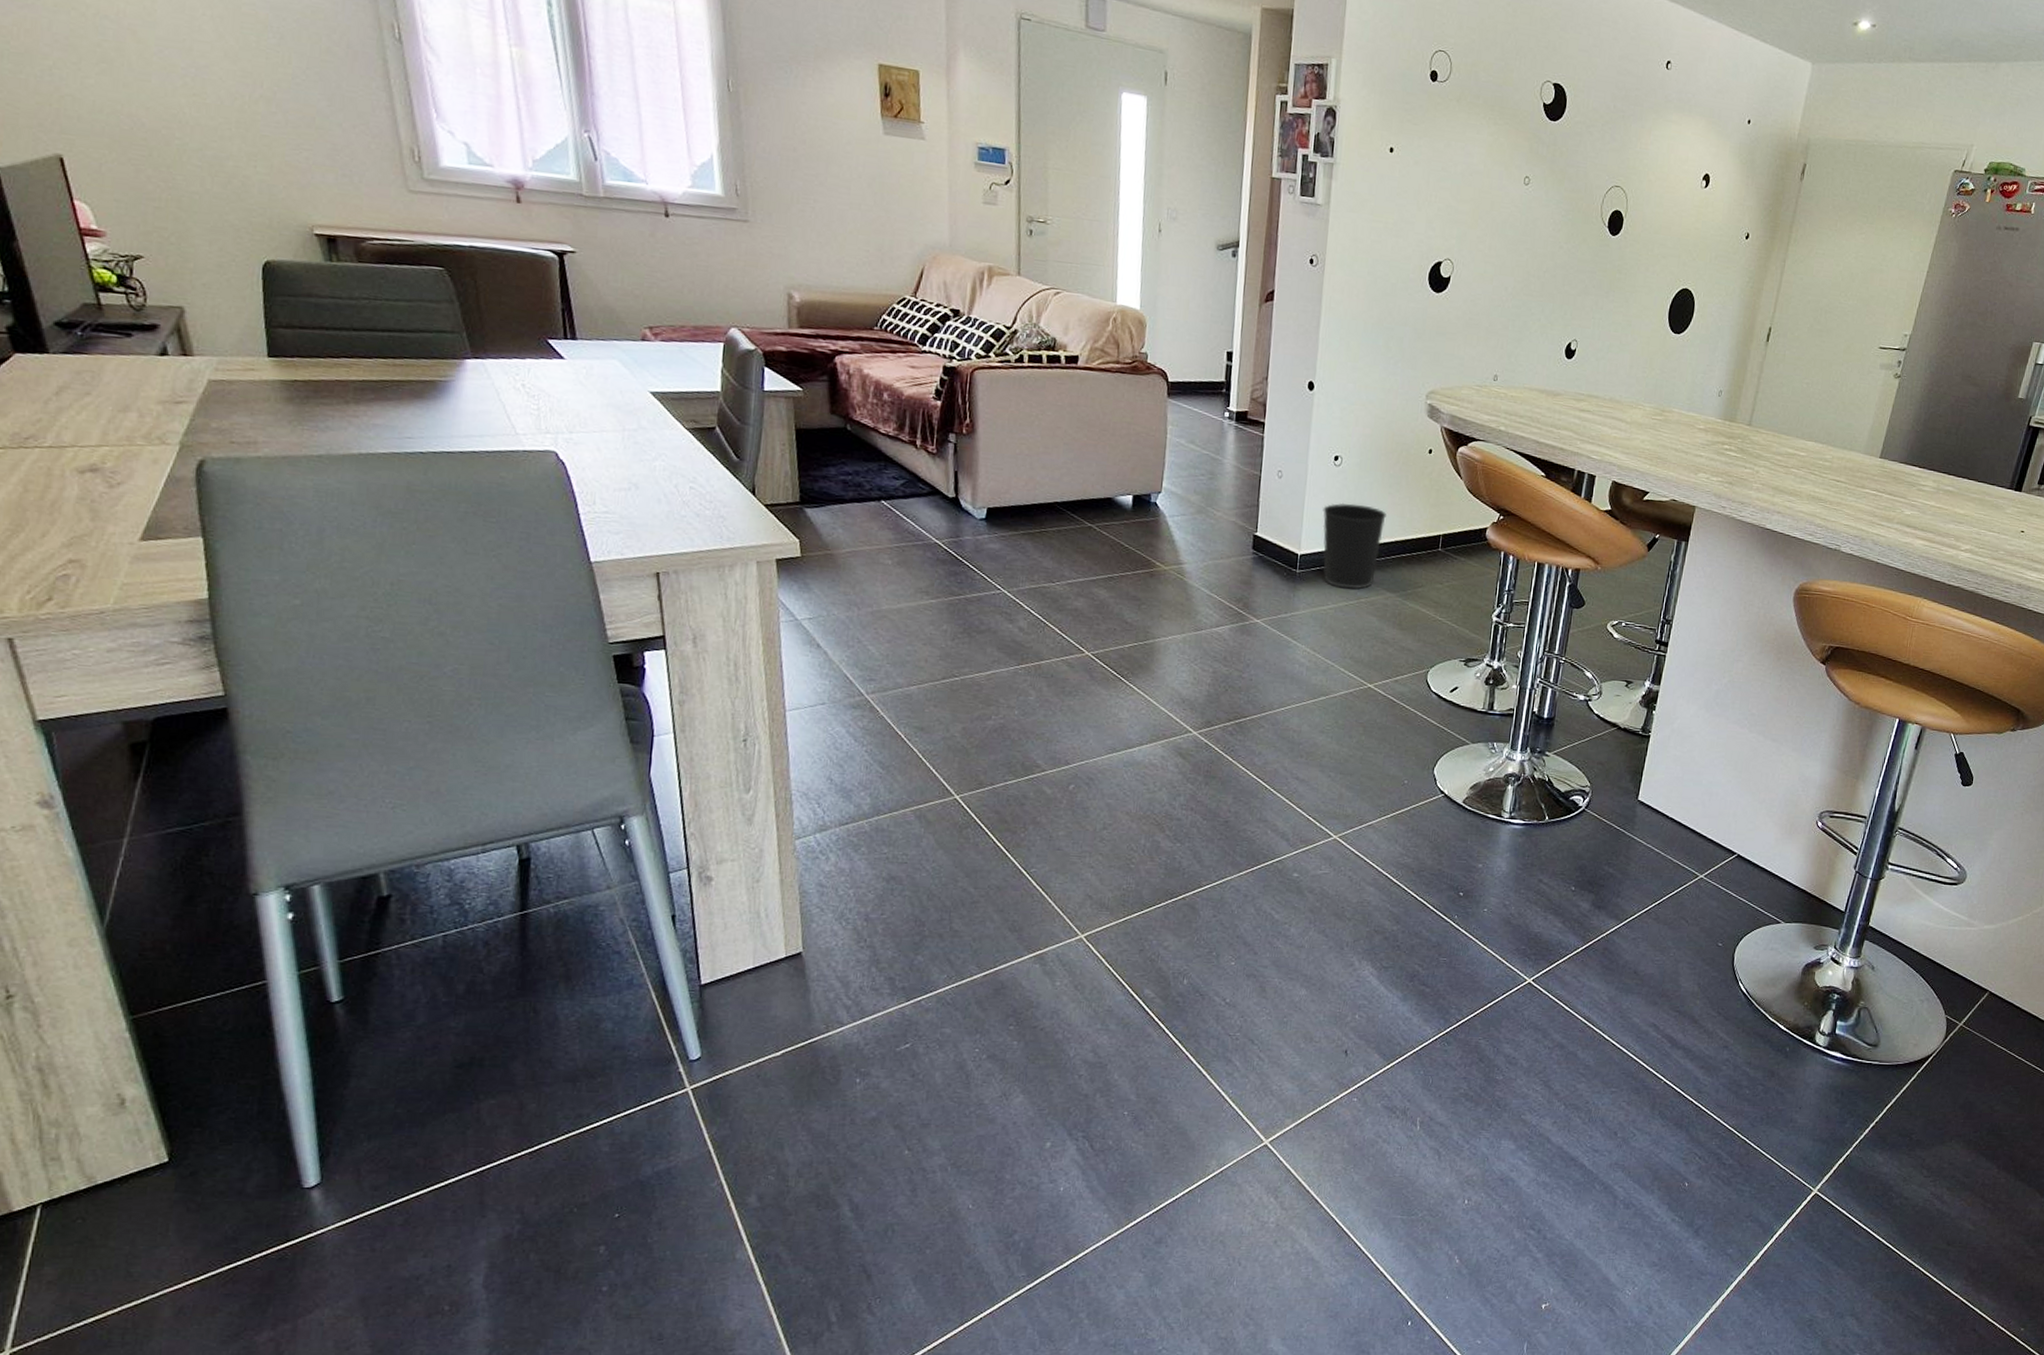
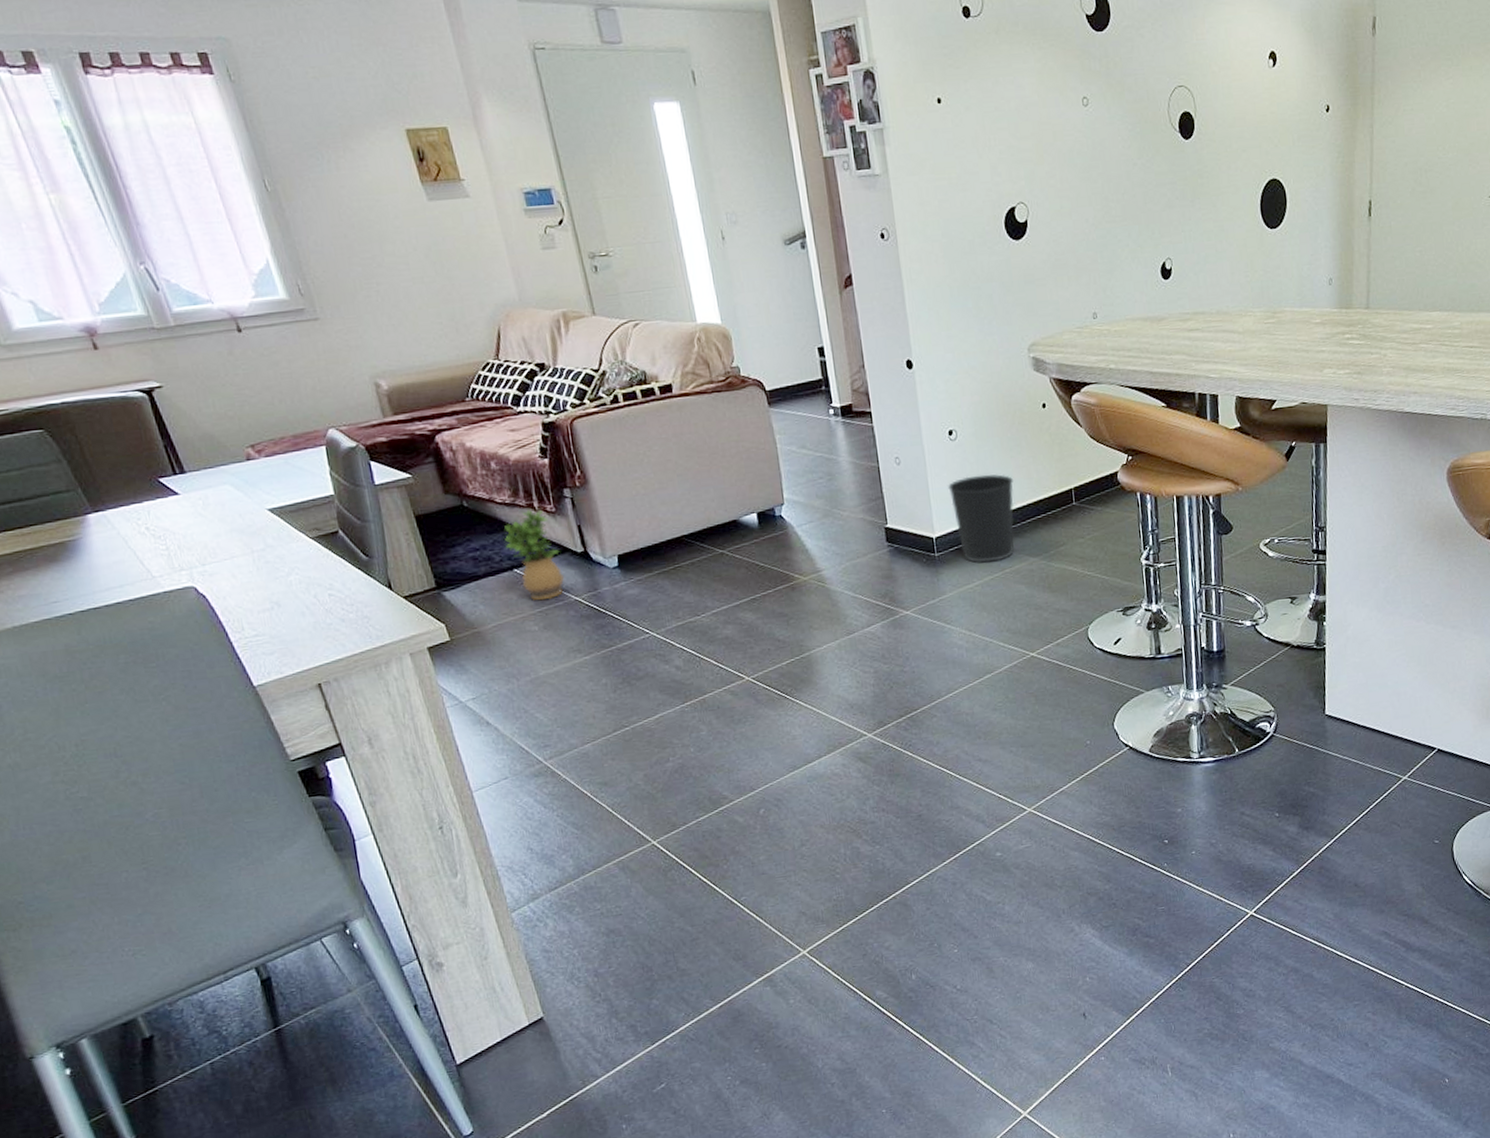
potted plant: none [879,445,931,537] -> present [504,509,565,600]

